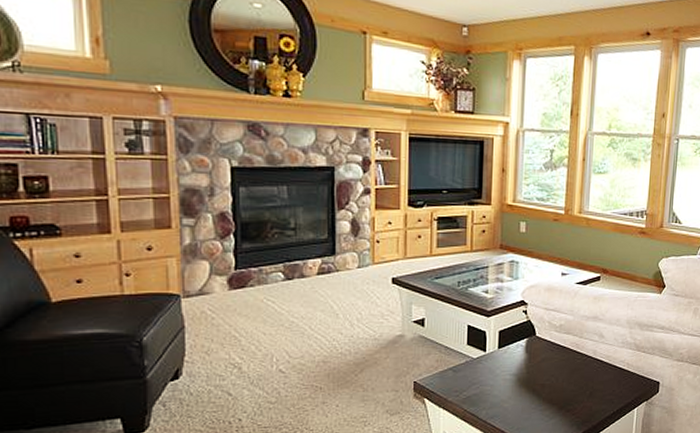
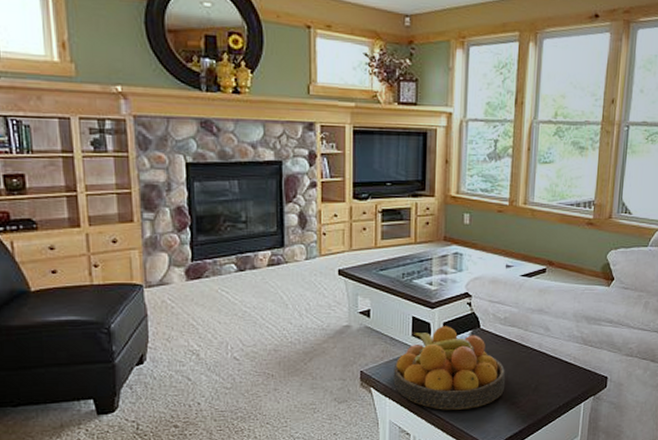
fruit bowl: none [448,334,561,420] -> present [393,326,506,410]

